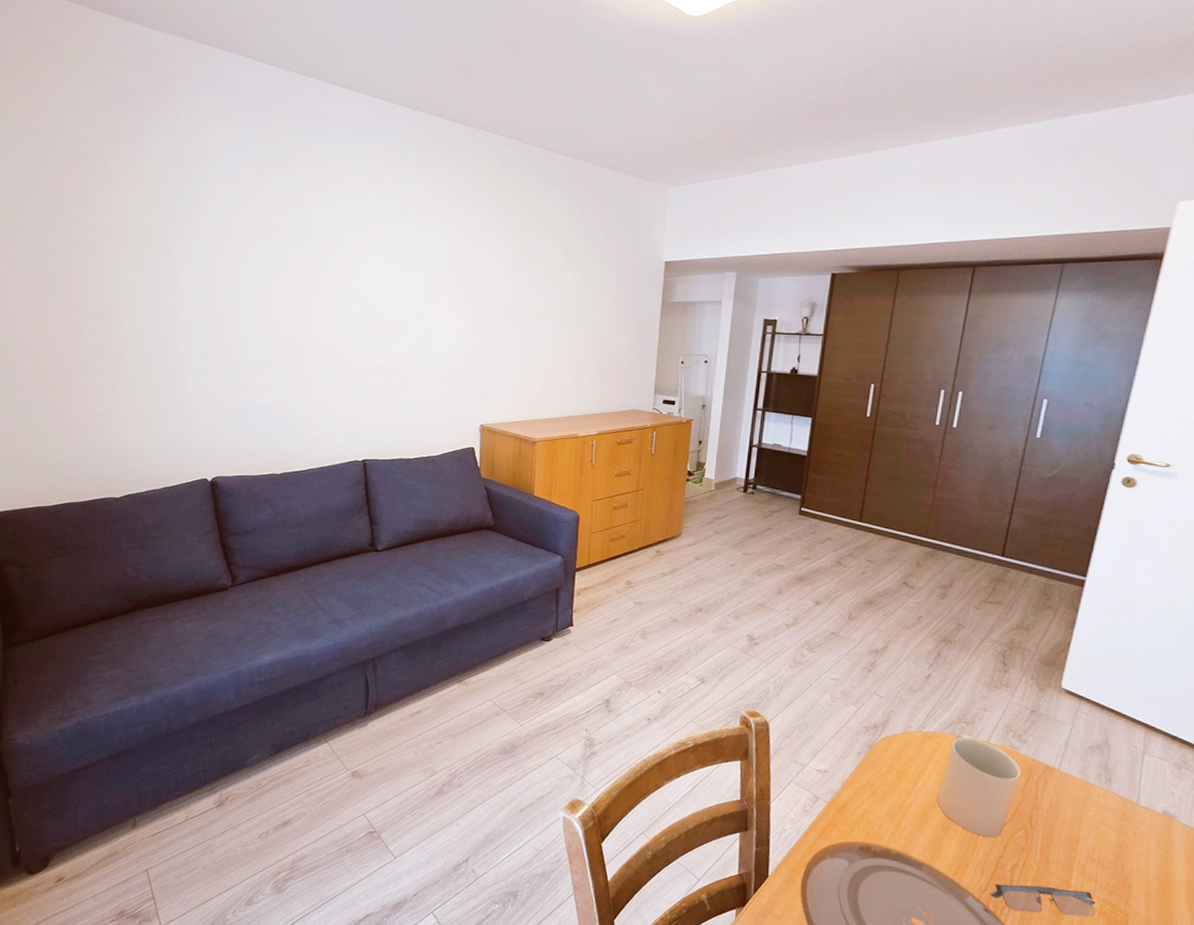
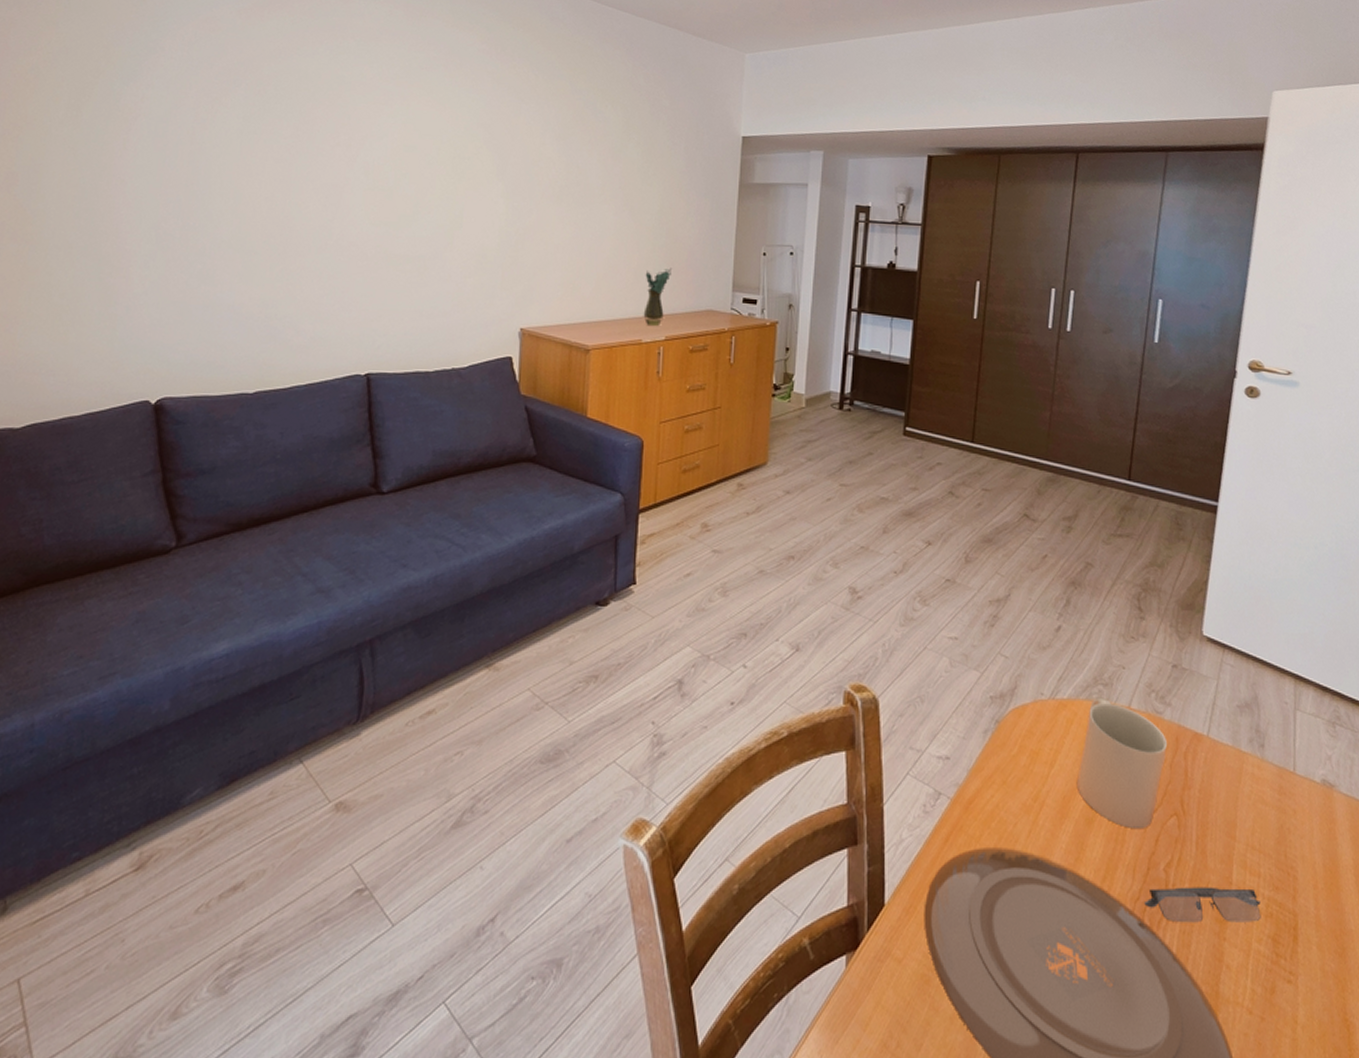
vase: none [579,375,603,424] -> present [643,268,671,327]

